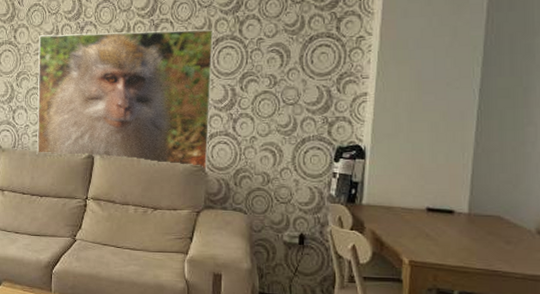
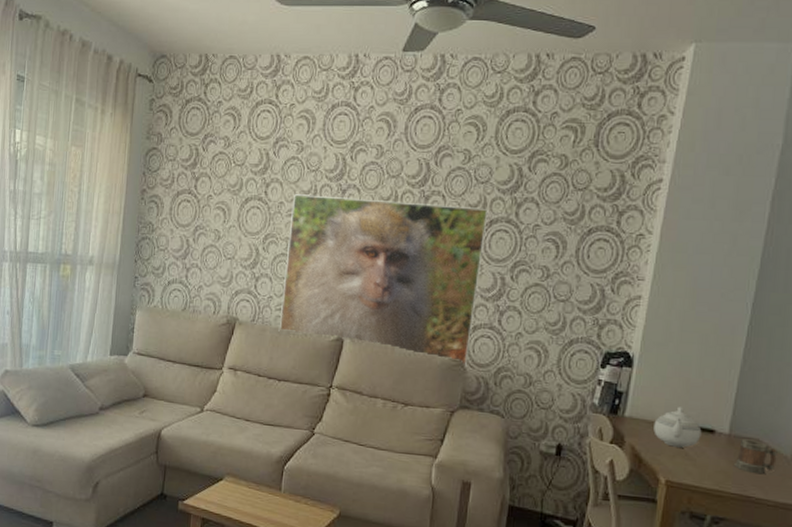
teapot: none [392,191,441,229] -> present [653,406,702,448]
mug: none [477,217,520,249] -> present [734,439,777,475]

